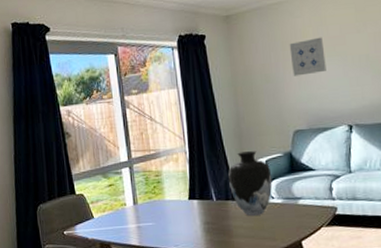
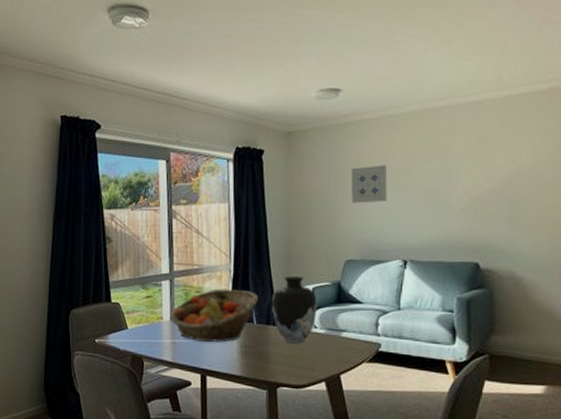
fruit basket: none [133,169,216,224] -> present [170,288,259,343]

